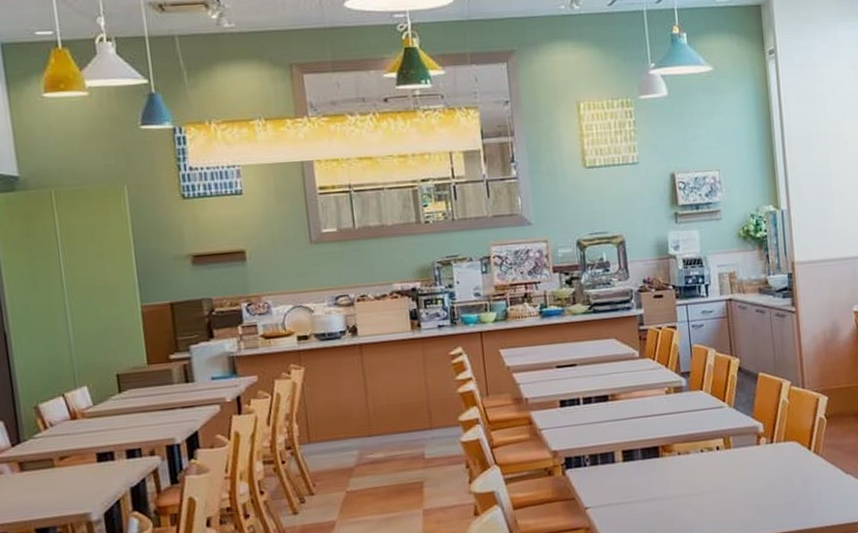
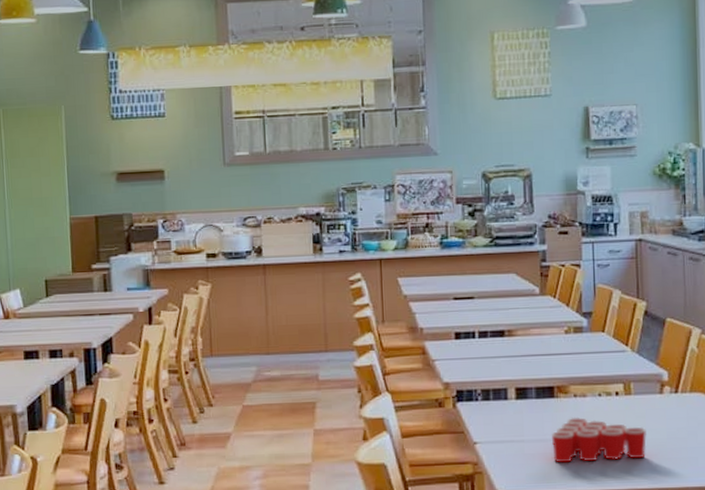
cup: none [659,473,748,520] -> present [552,417,647,463]

